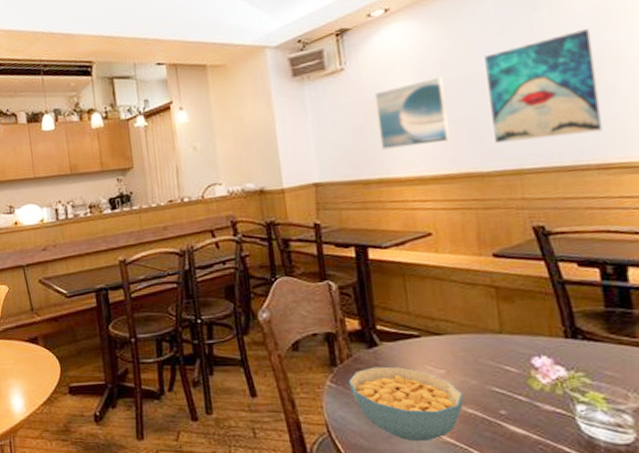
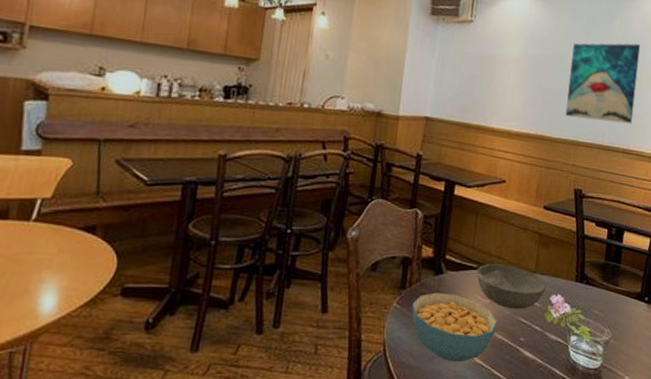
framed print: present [374,76,450,150] -> none [485,49,542,107]
bowl: none [420,328,522,379] -> present [476,264,547,310]

